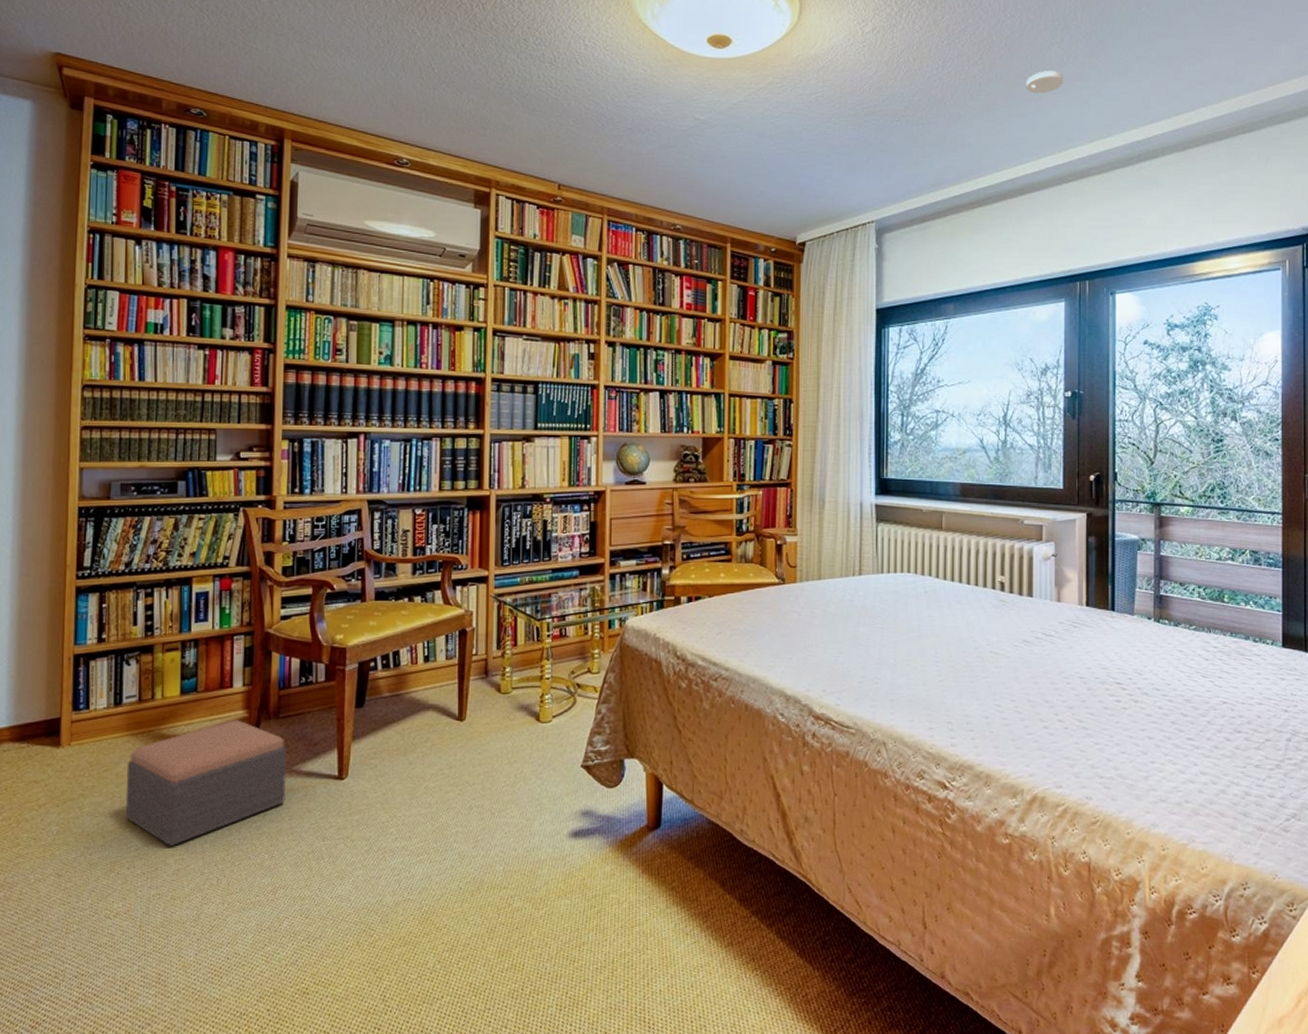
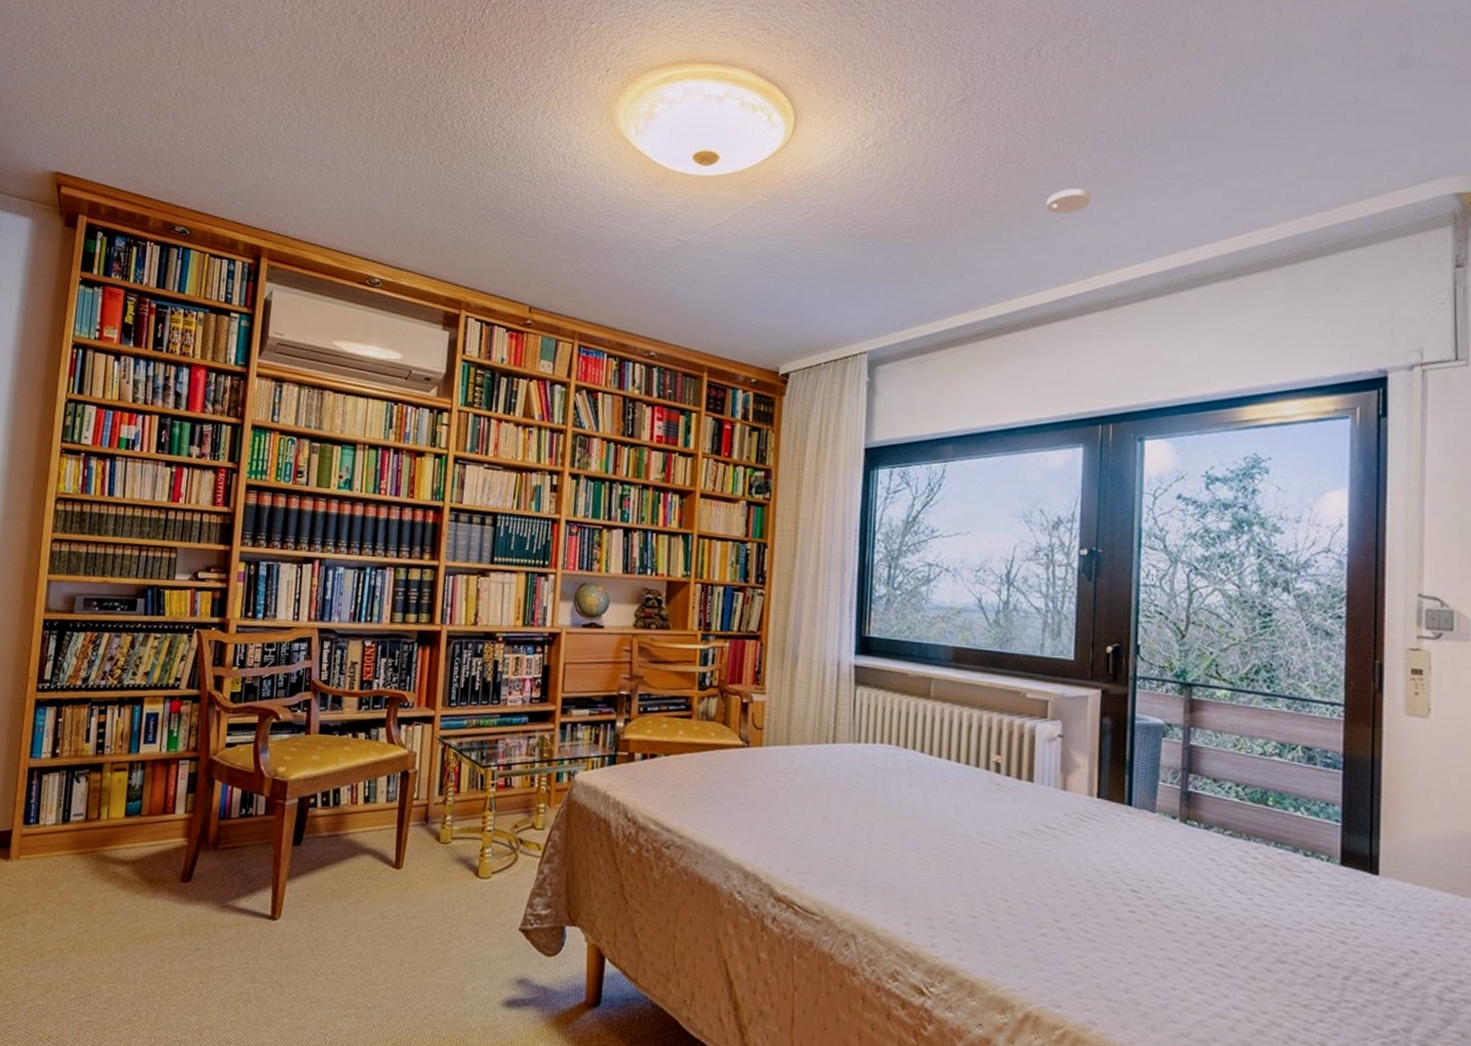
footstool: present [125,720,287,847] -> none [64,847,223,974]

